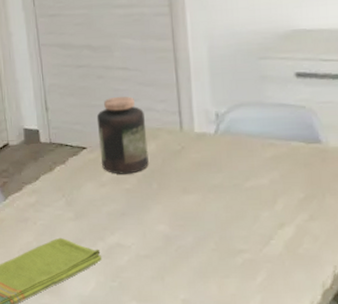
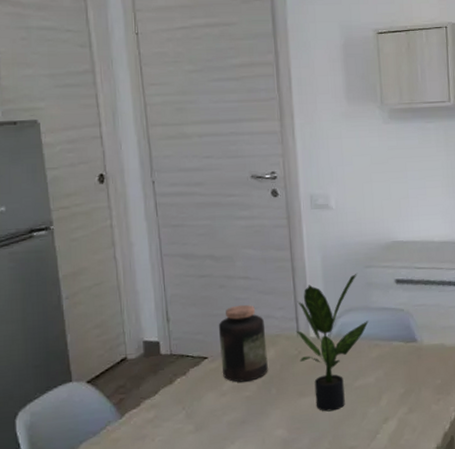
potted plant: none [178,64,262,211] -> present [296,273,369,412]

